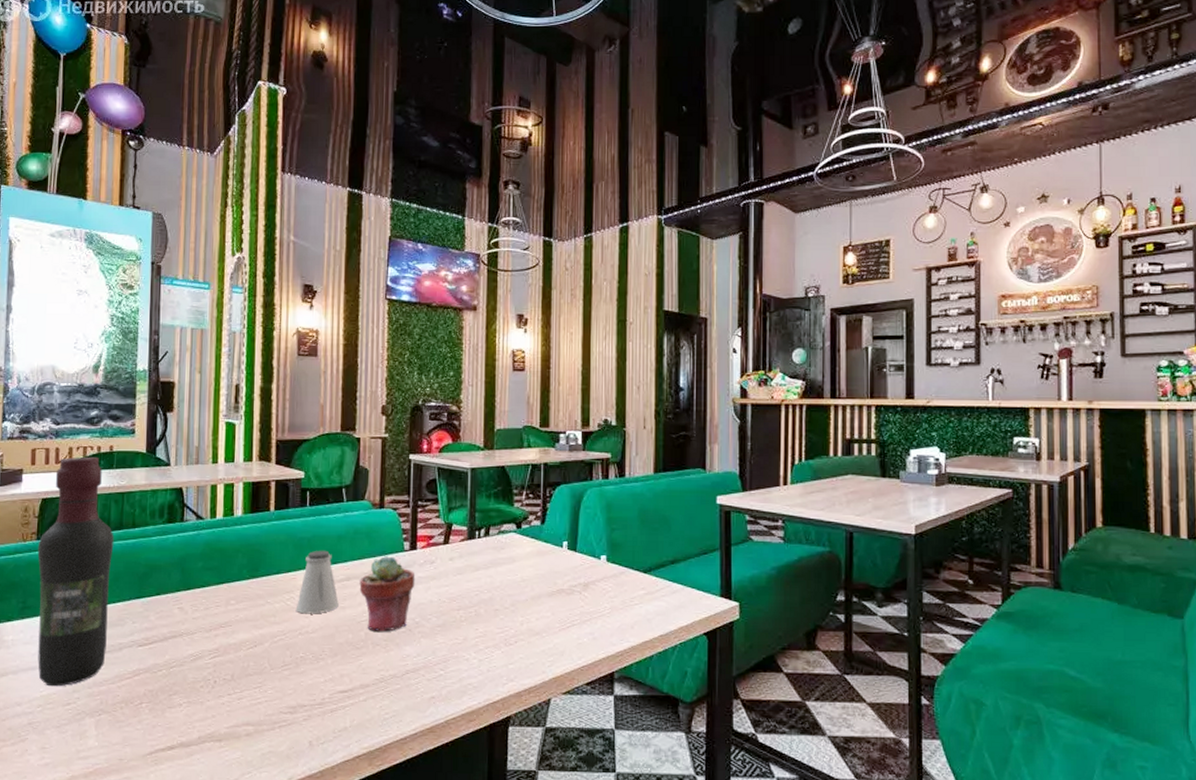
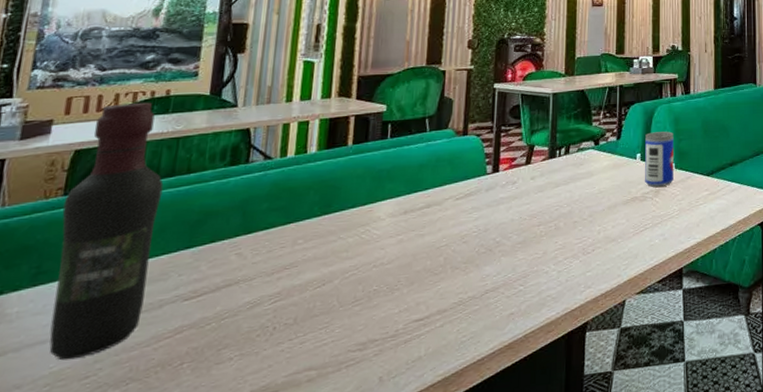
saltshaker: present [295,550,339,614] -> none [370,180,418,246]
potted succulent: present [359,556,416,632] -> none [439,180,497,255]
beer can: none [572,518,605,580] -> present [645,131,674,187]

